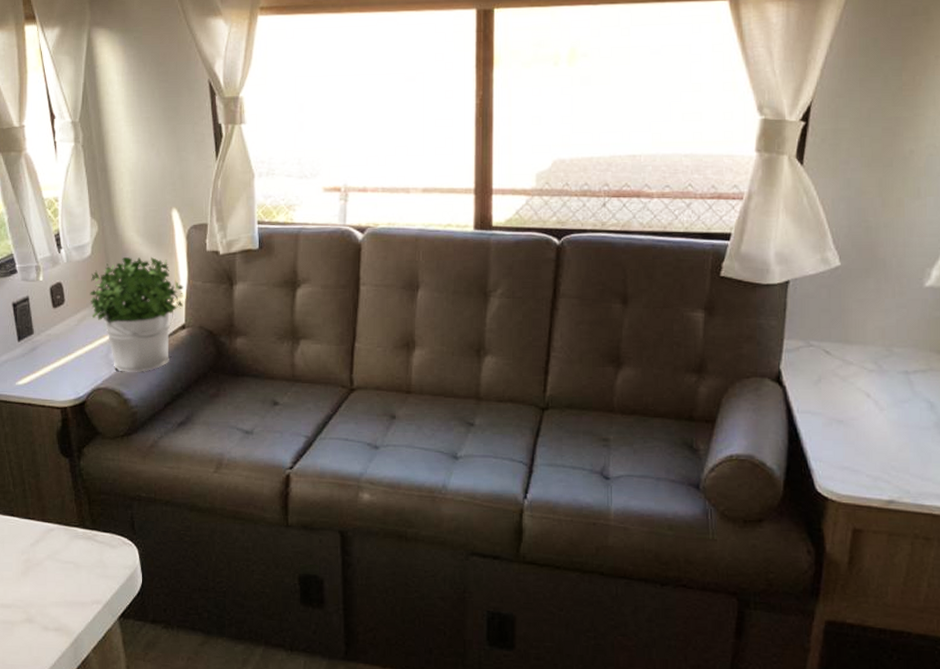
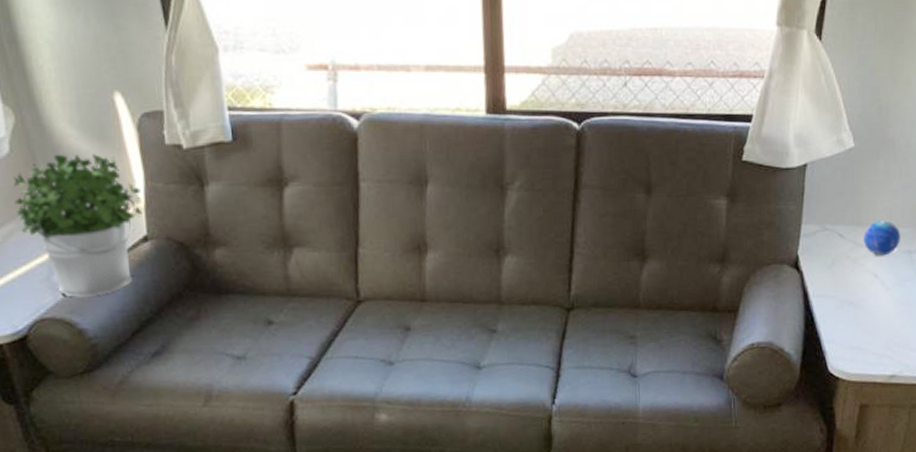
decorative orb: none [853,339,895,375] -> present [864,220,900,256]

